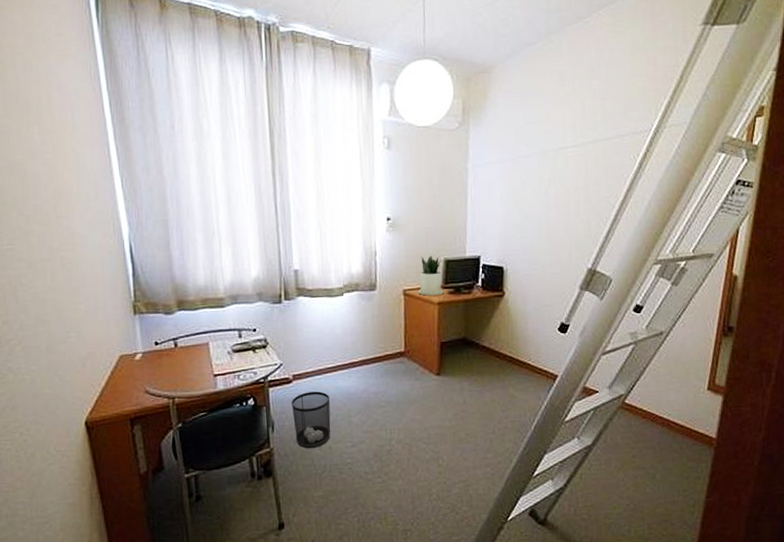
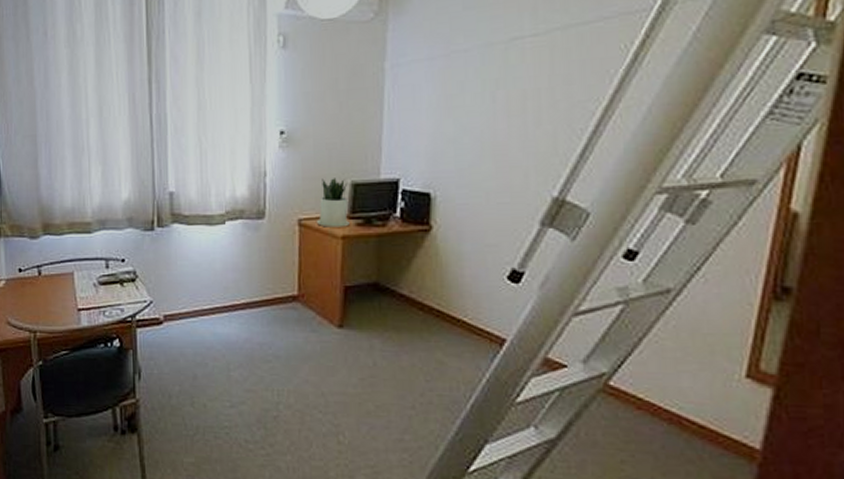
waste bin: present [291,391,331,449] -> none [161,336,206,405]

